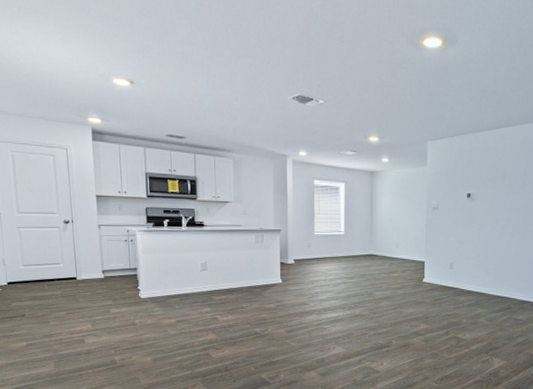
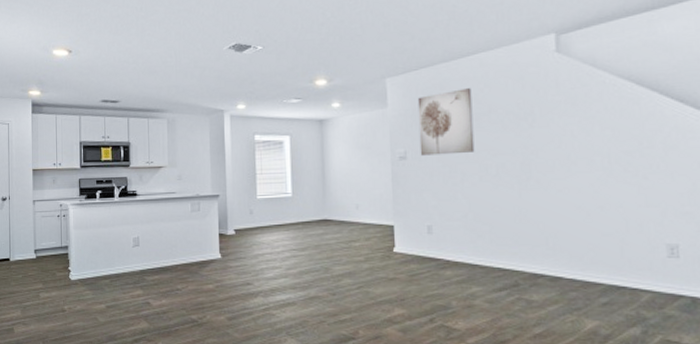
wall art: none [449,156,493,209] -> present [417,88,475,156]

